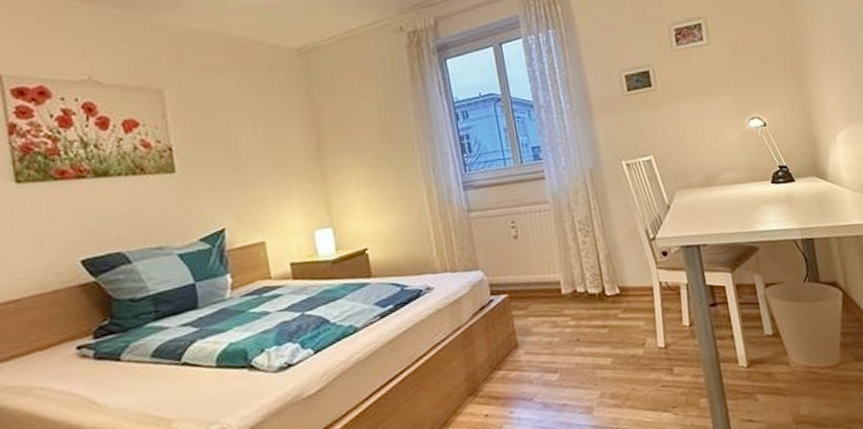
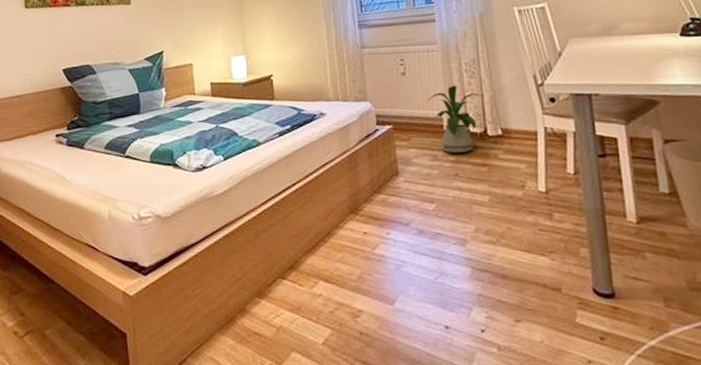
house plant: none [543,245,601,318] -> present [427,85,485,153]

